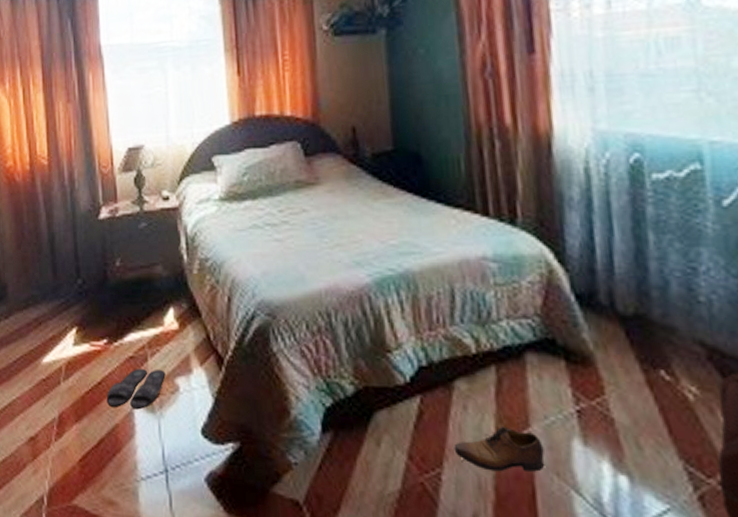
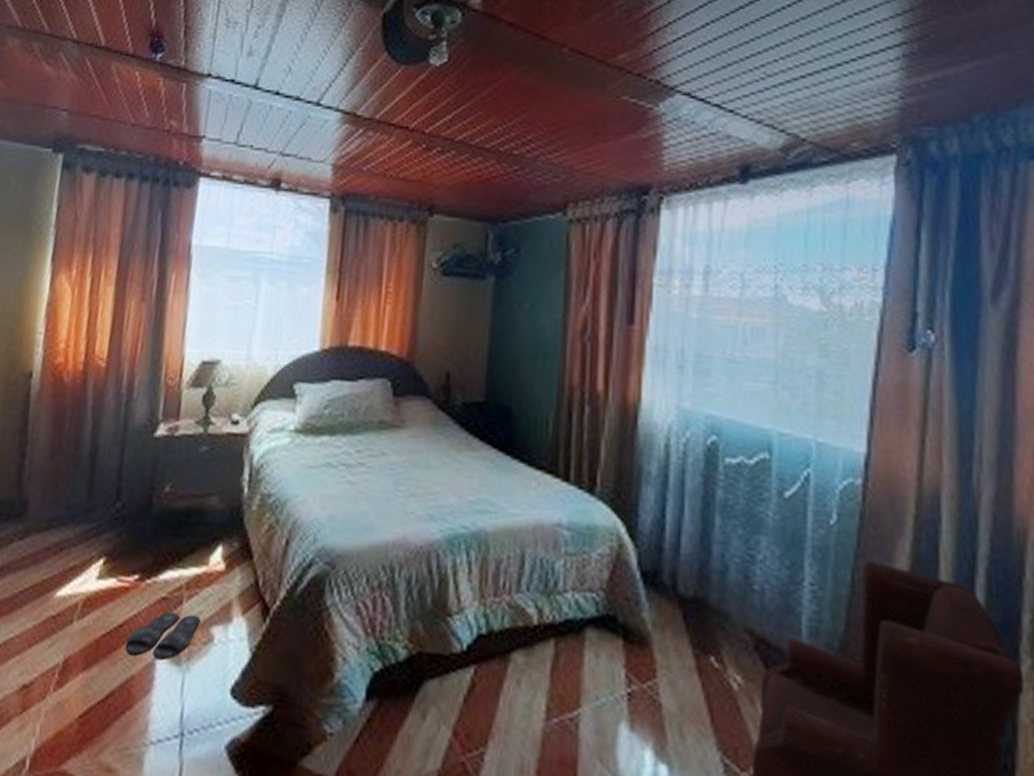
shoe: present [453,425,545,472] -> none [501,704,591,757]

